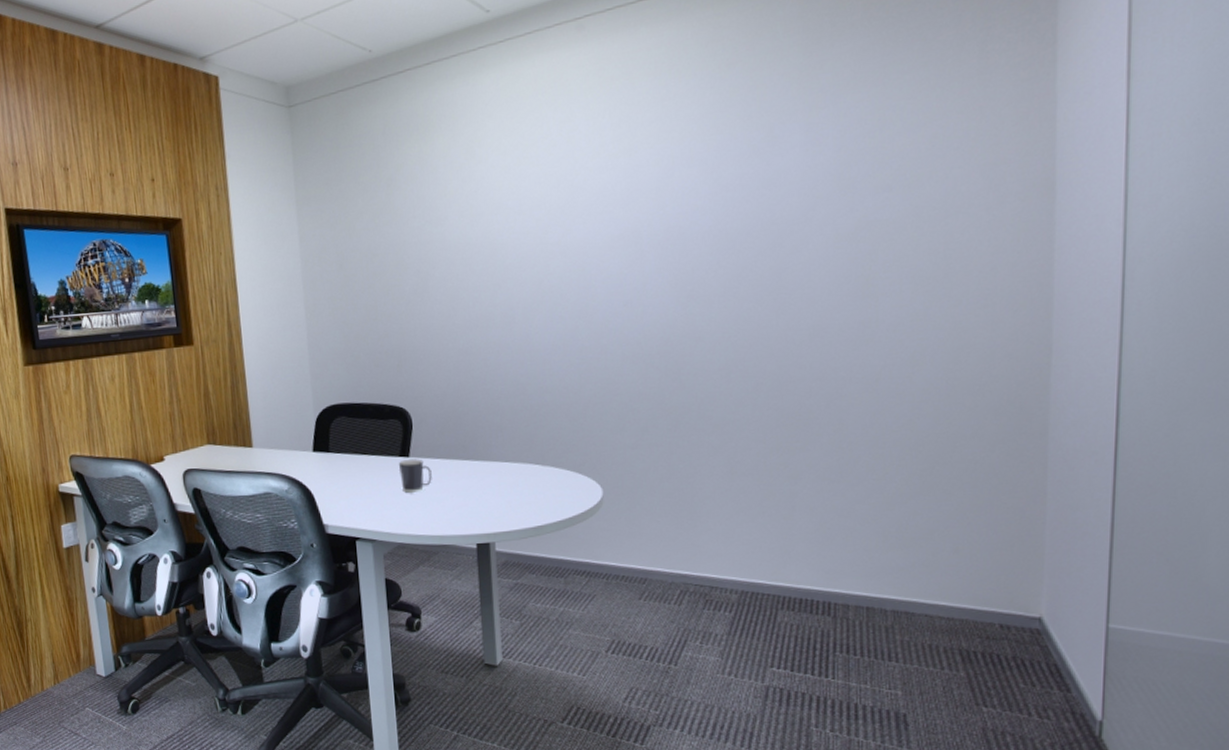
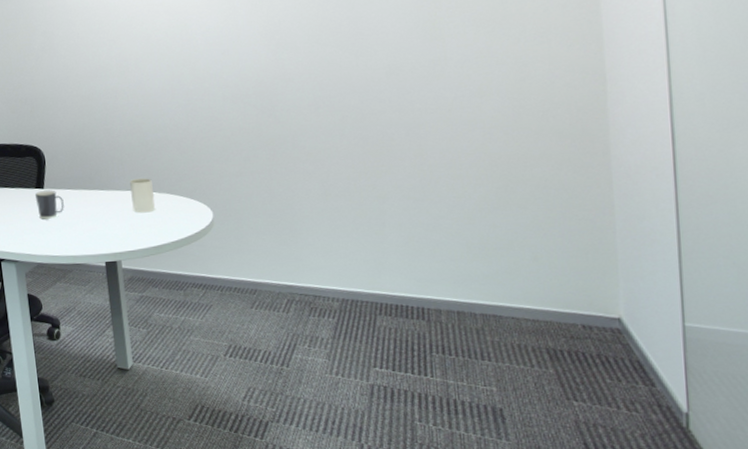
cup: none [509,448,537,489] -> present [130,178,155,213]

